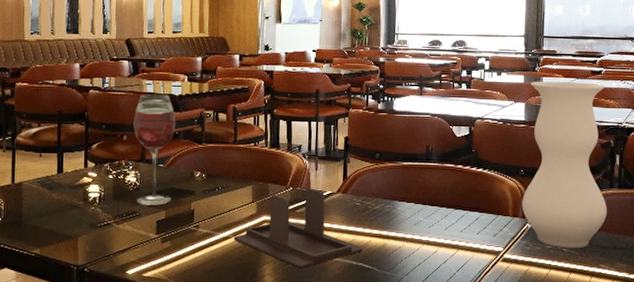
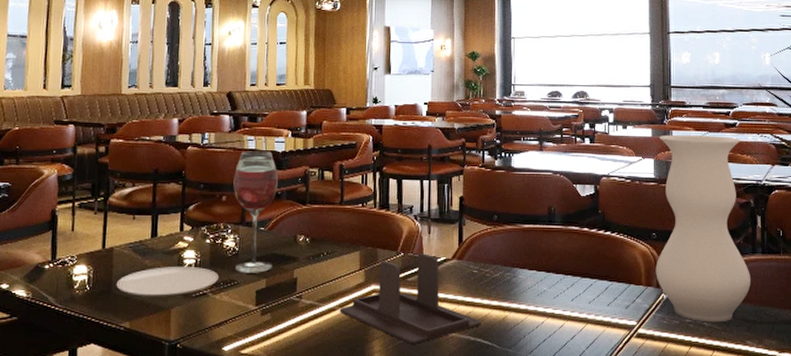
plate: none [26,199,122,227] -> present [116,266,219,297]

